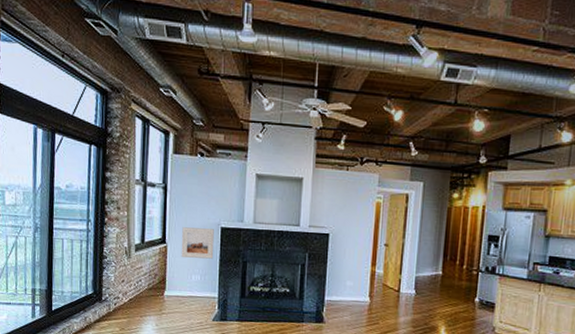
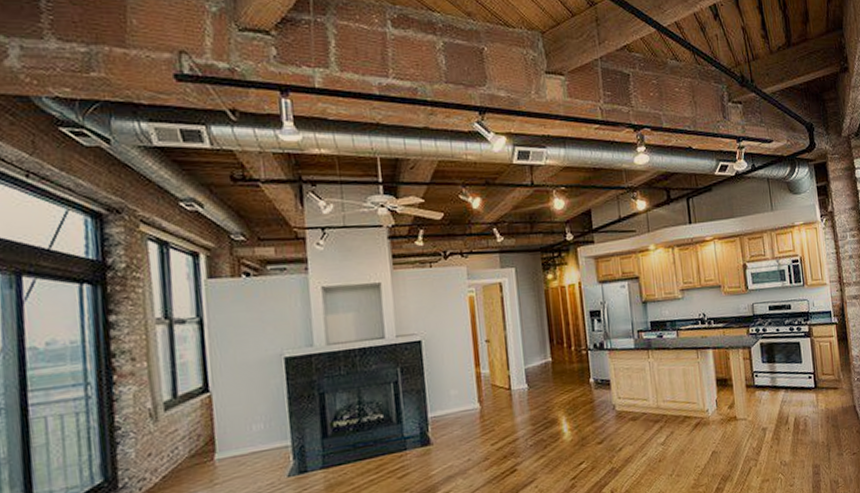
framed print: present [181,227,214,259] -> none [231,361,279,406]

